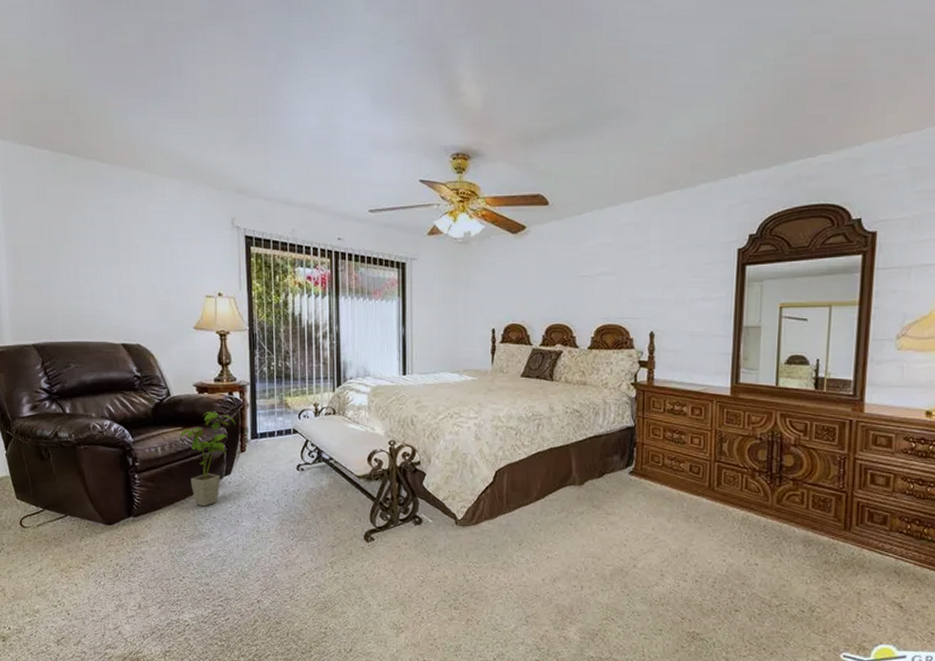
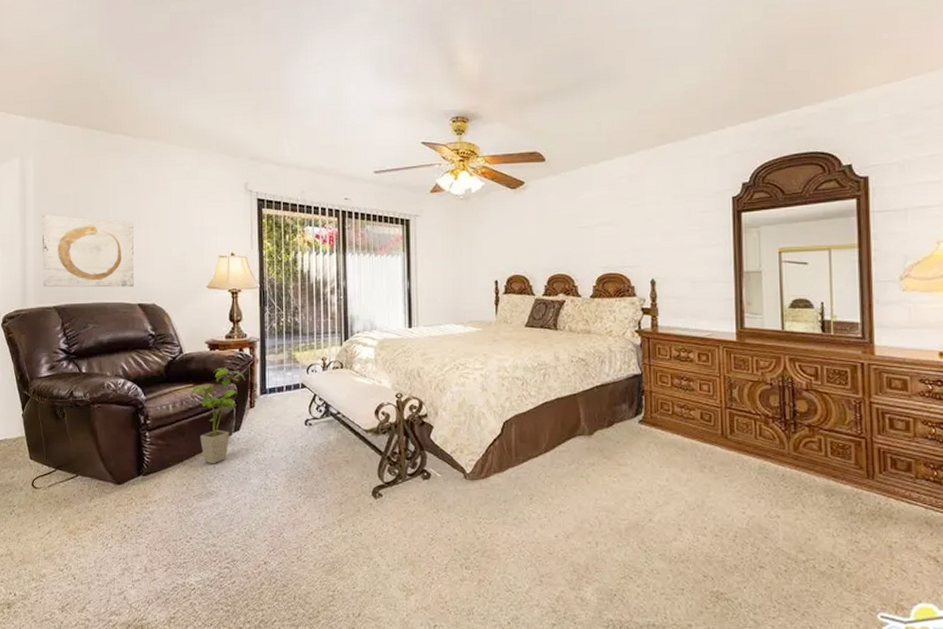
wall art: none [15,247,117,326] -> present [42,215,134,288]

